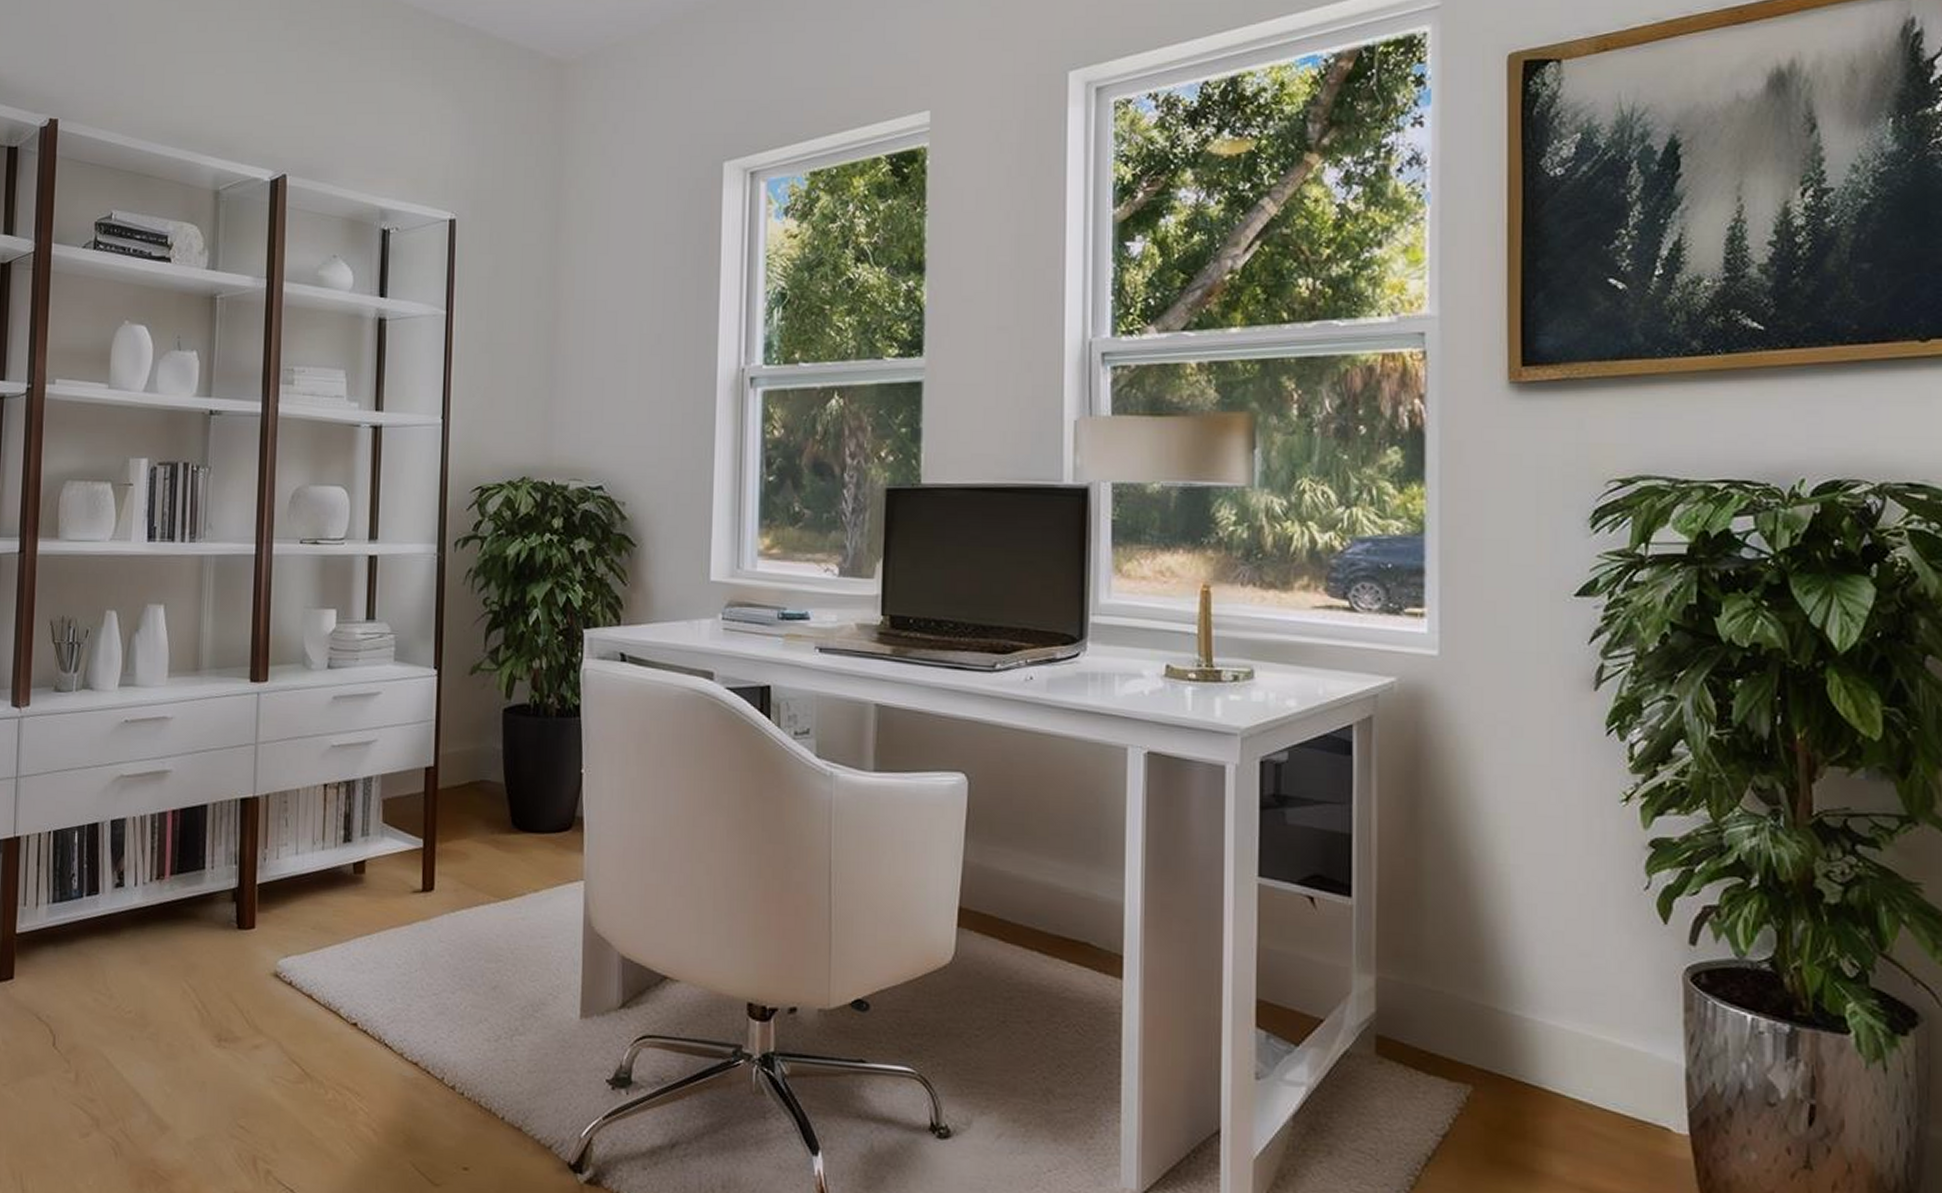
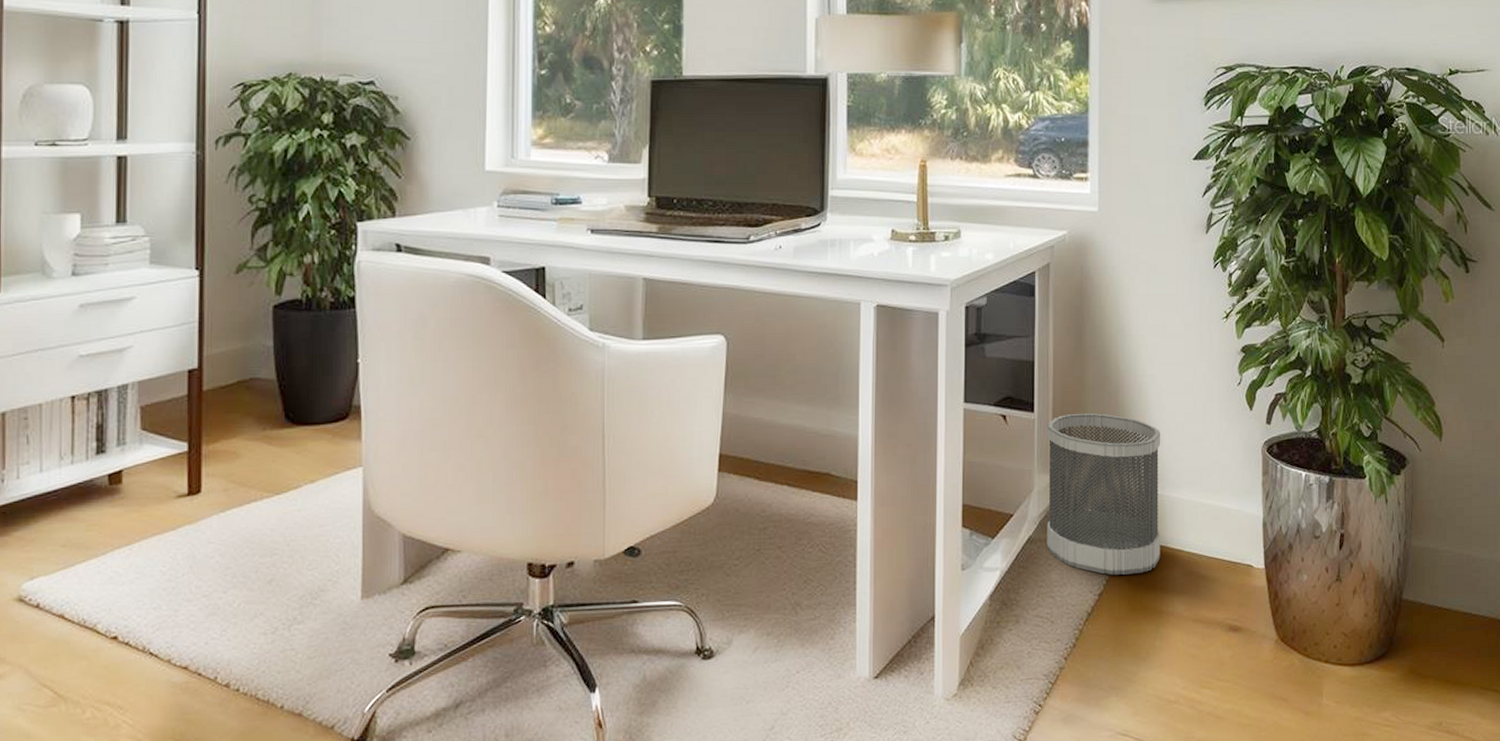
wastebasket: none [1370,904,1531,1117] -> present [1047,413,1161,575]

